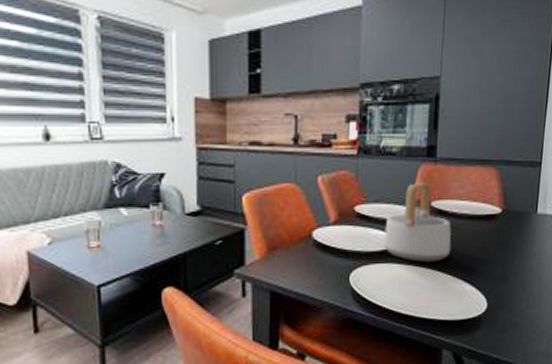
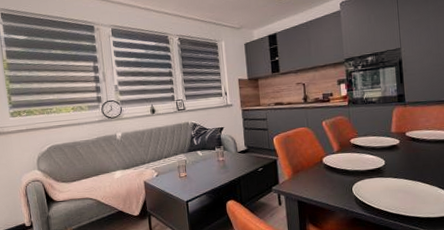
teapot: present [384,181,452,263] -> none [374,119,426,176]

